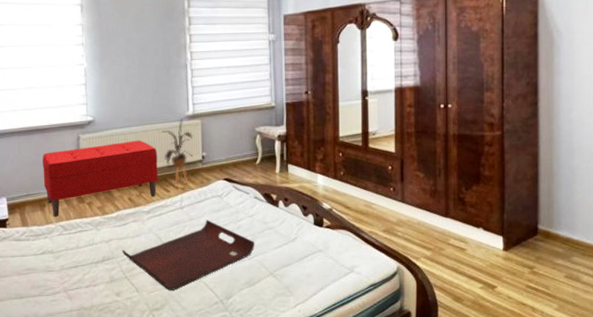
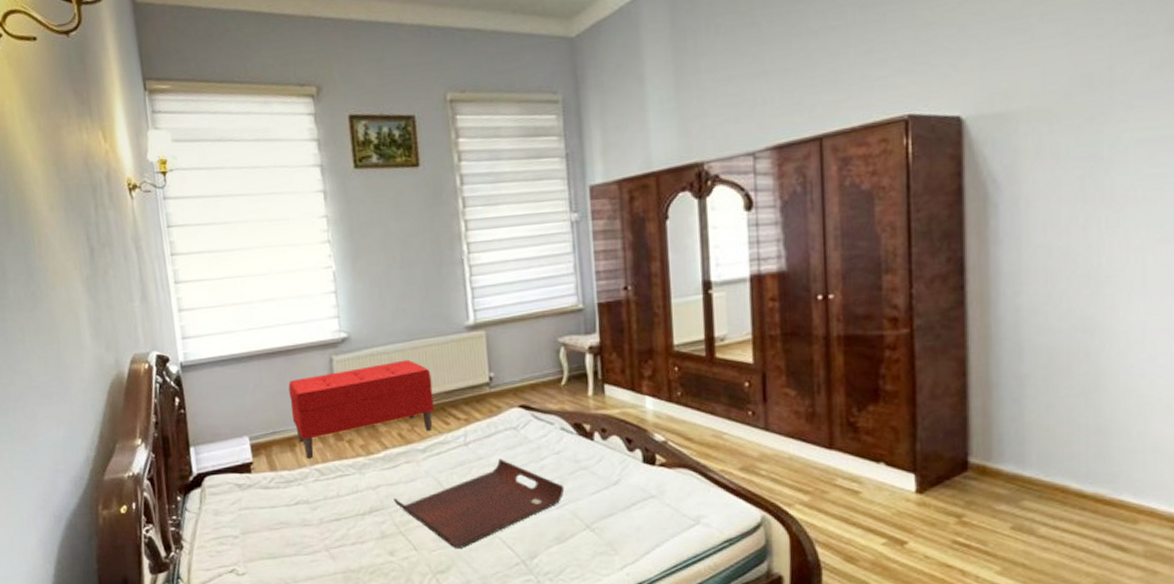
house plant: present [158,117,193,186] -> none [430,328,478,417]

